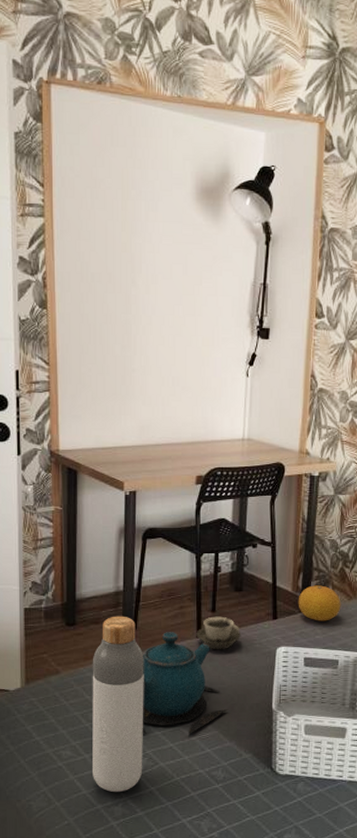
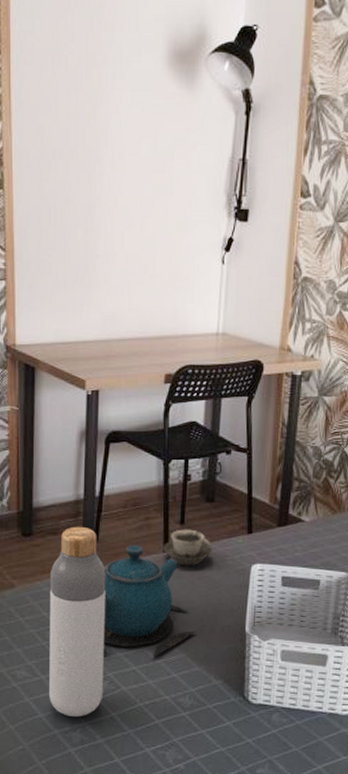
fruit: present [298,585,341,621] -> none [275,497,324,537]

